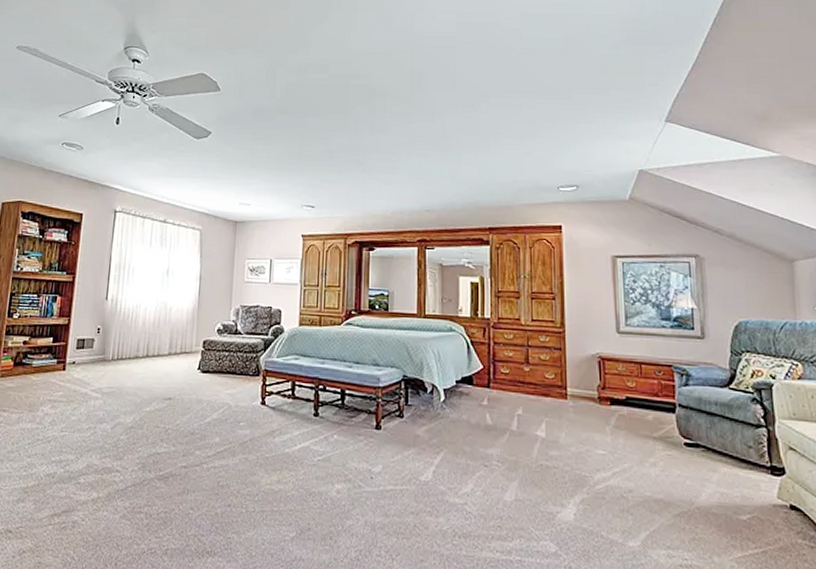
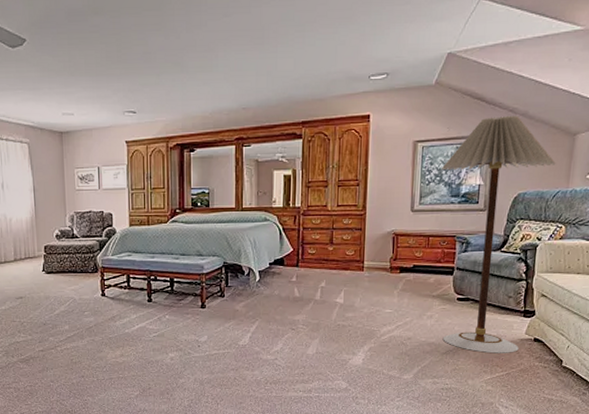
floor lamp: none [645,236,777,523] -> present [441,116,556,354]

